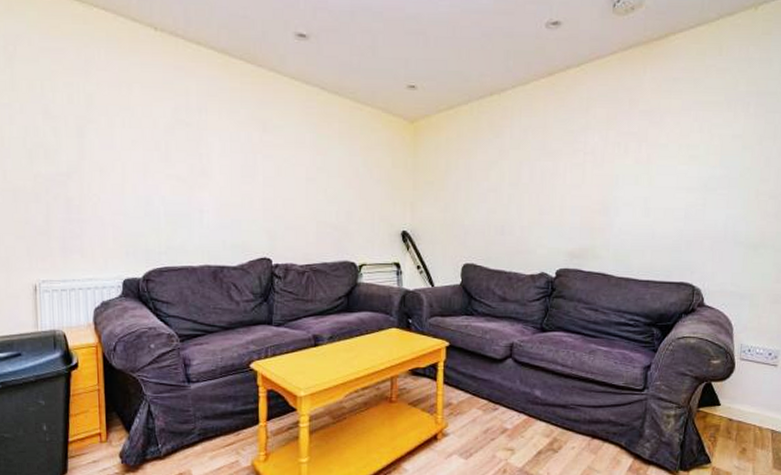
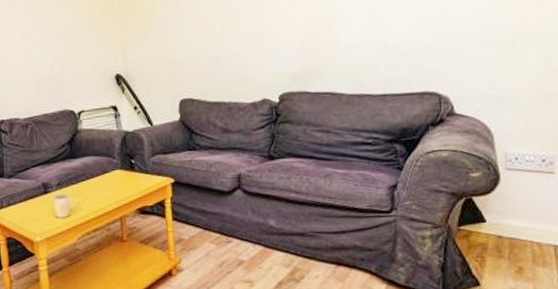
mug: none [321,347,347,373] -> present [52,193,76,218]

